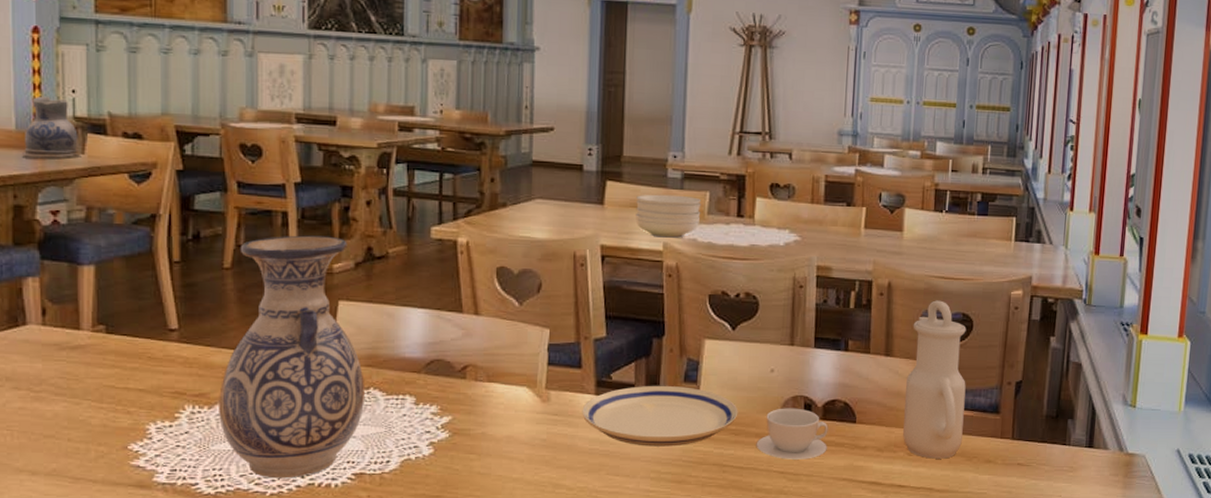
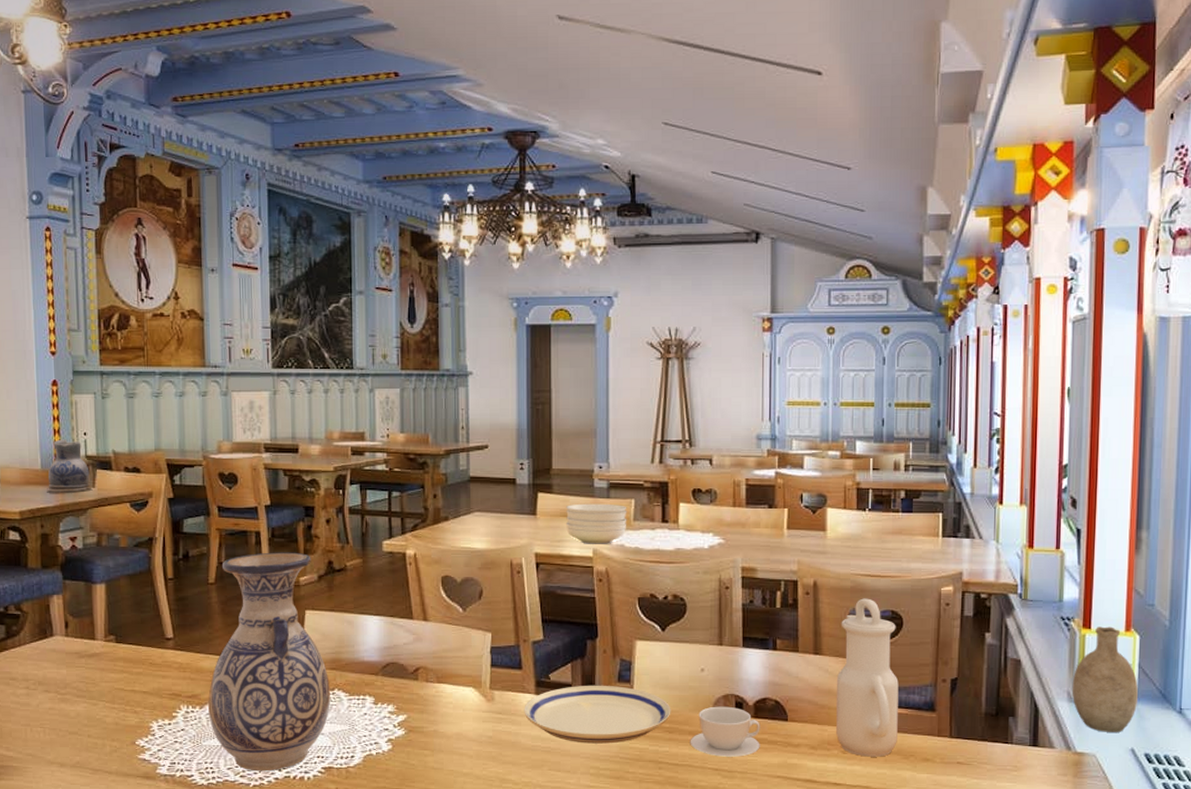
decorative vase: none [1126,332,1187,434] -> present [1071,626,1139,732]

